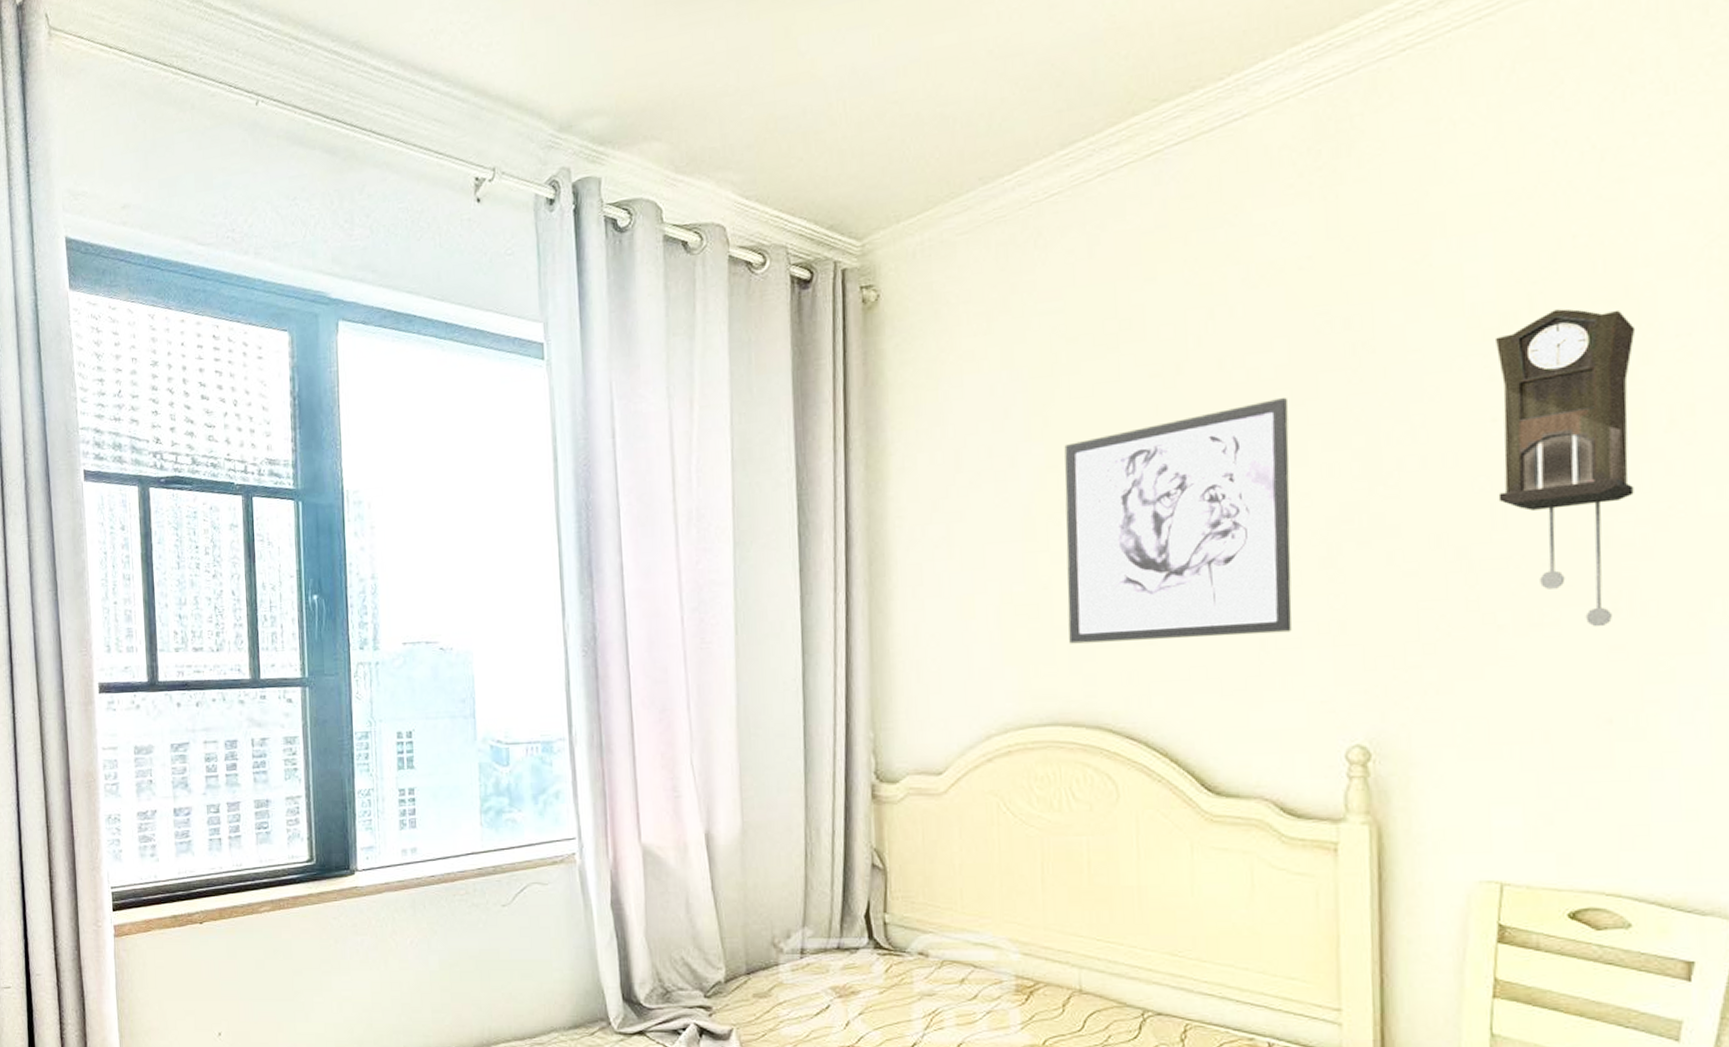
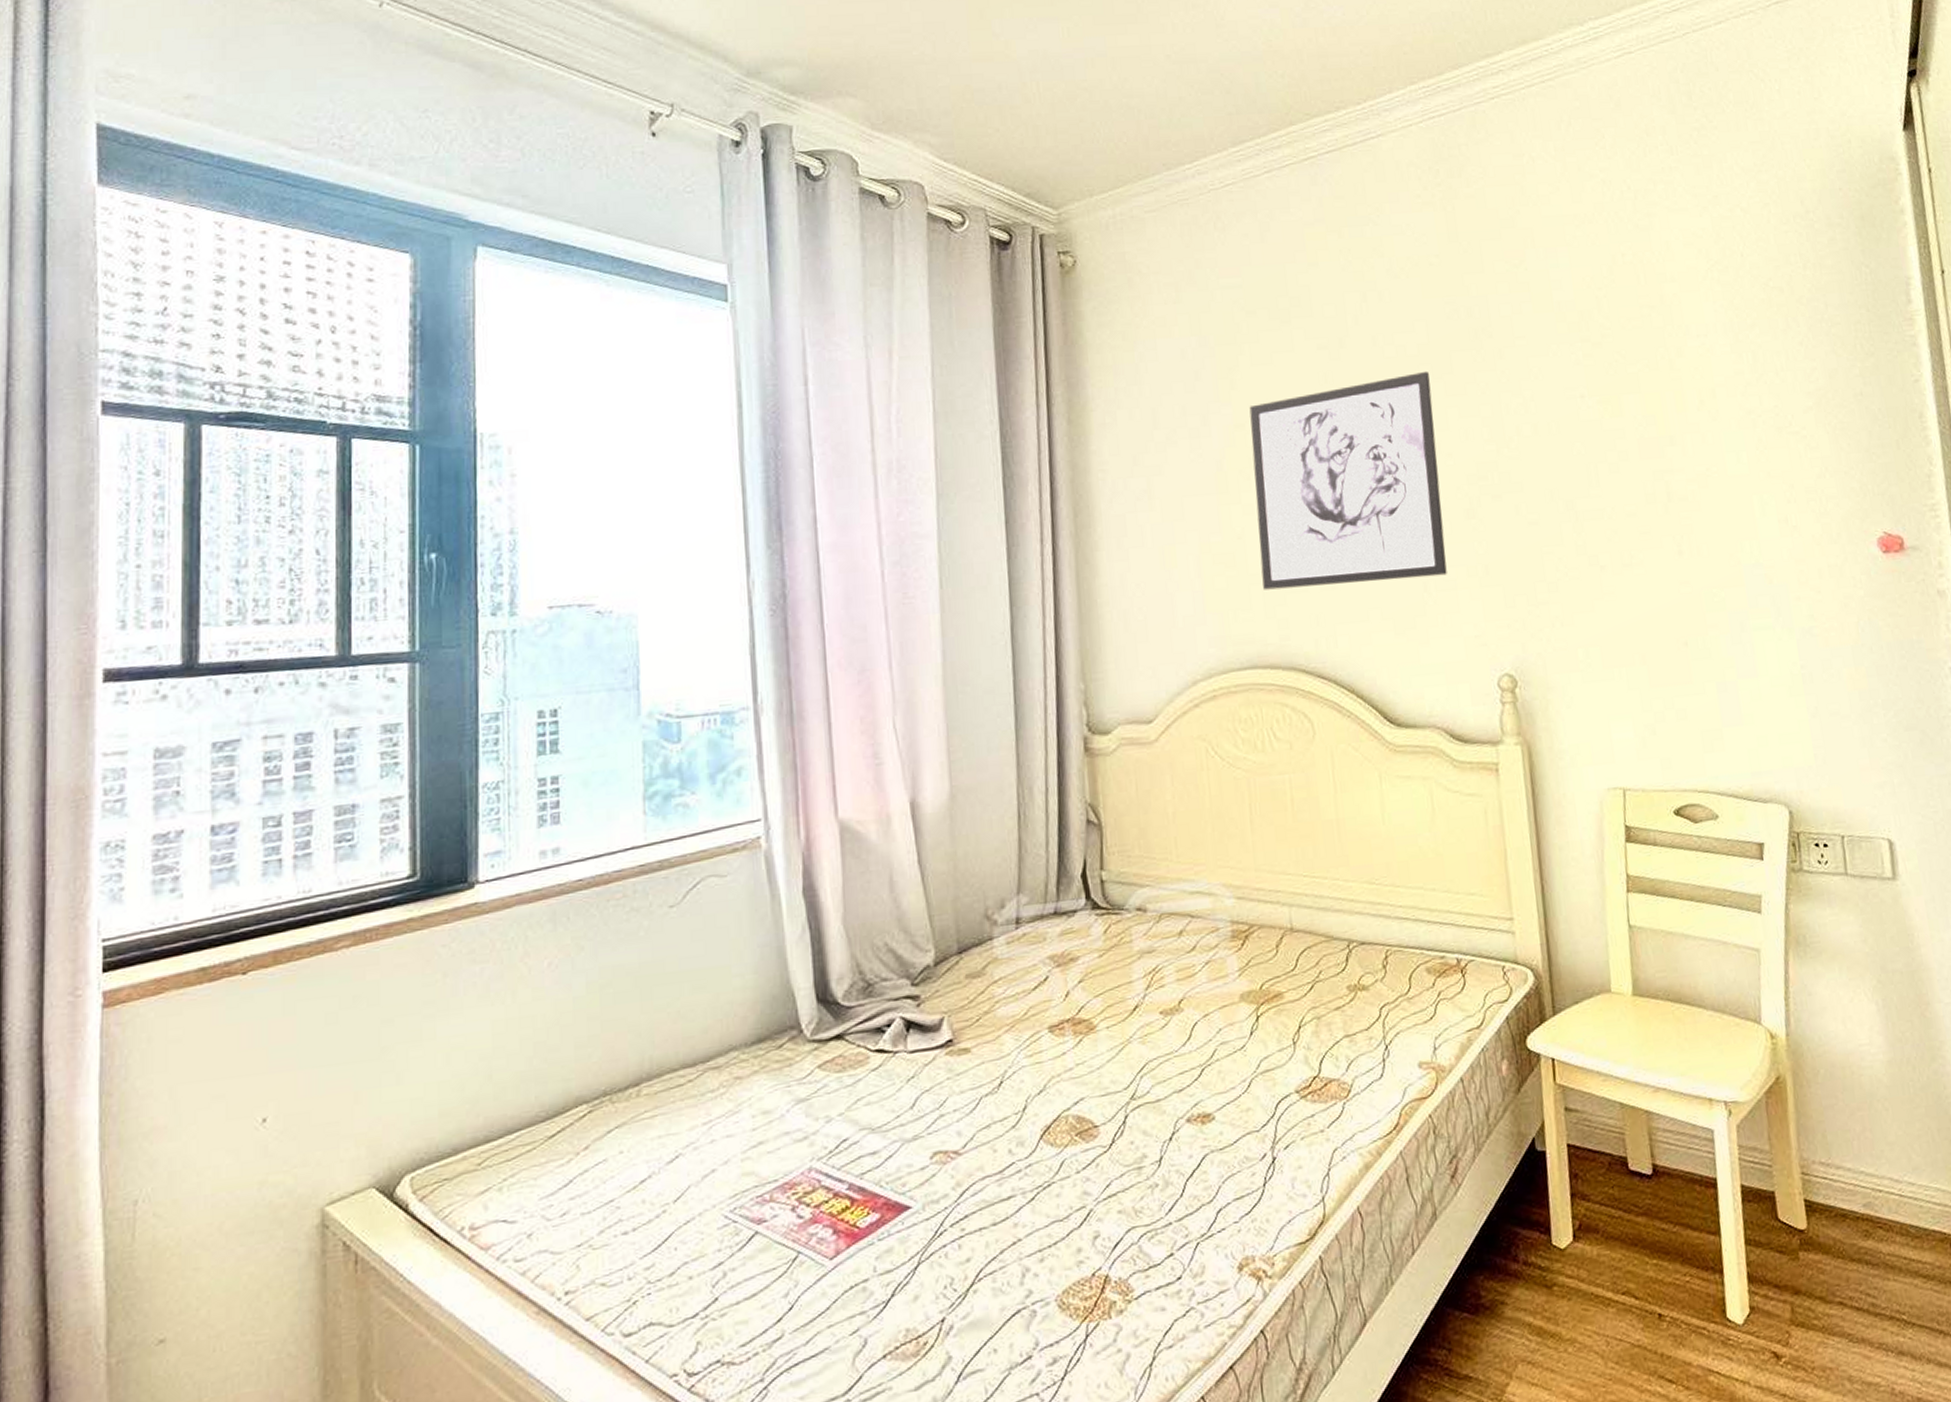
pendulum clock: present [1496,308,1636,628] -> none [1577,310,1683,567]

